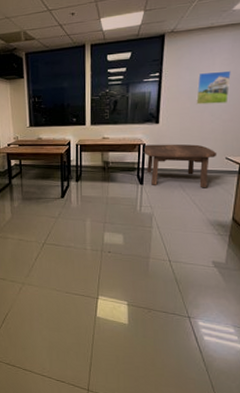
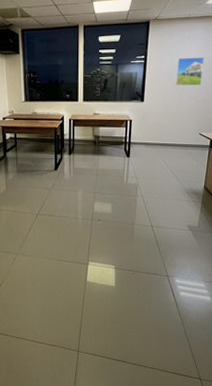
coffee table: present [142,144,217,188] -> none [129,120,193,161]

